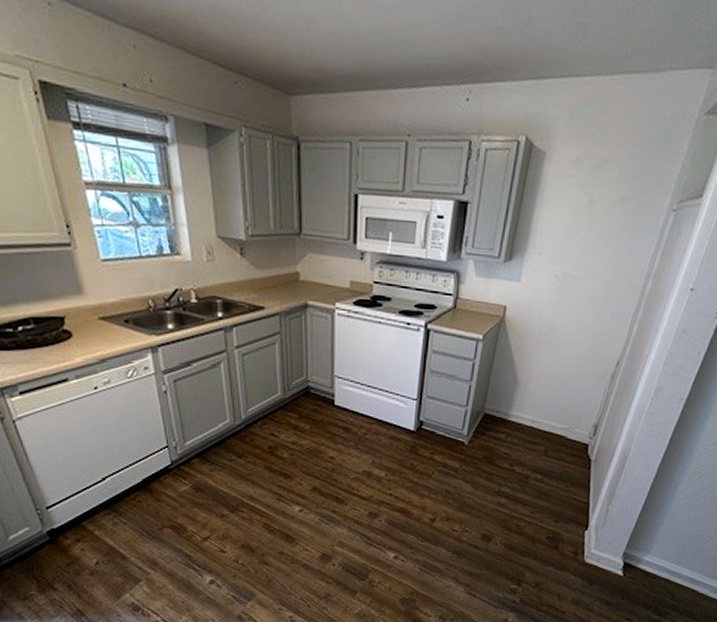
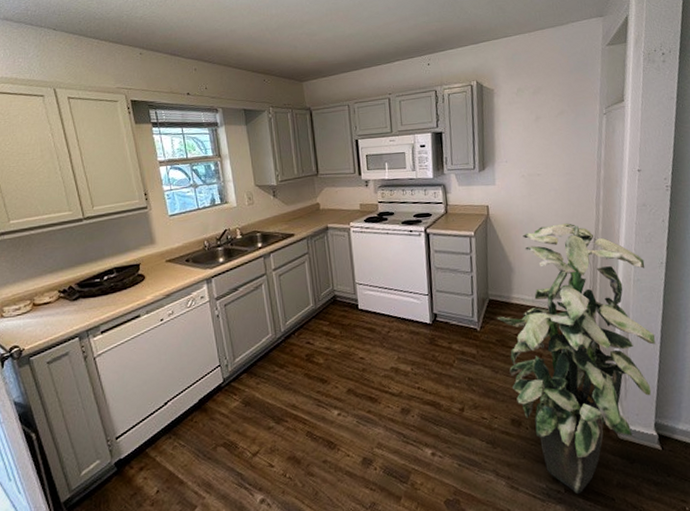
indoor plant: none [489,339,665,605] -> present [497,223,656,494]

